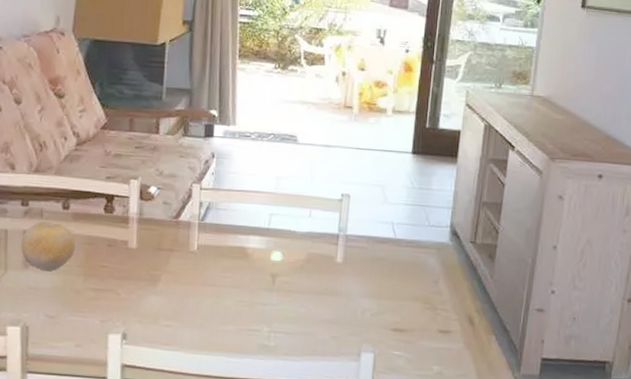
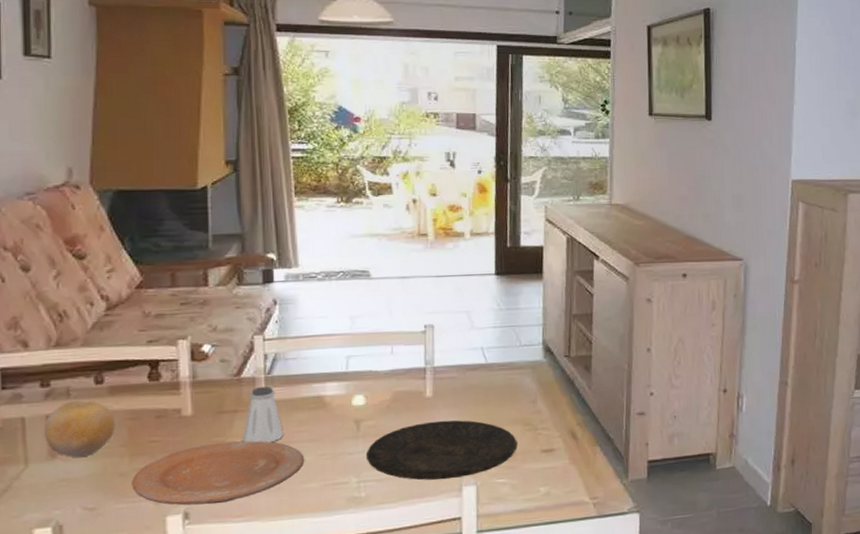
plate: none [84,276,226,331] -> present [132,440,305,506]
saltshaker: none [175,230,210,283] -> present [243,386,284,443]
plate: none [279,286,417,343] -> present [367,420,518,480]

